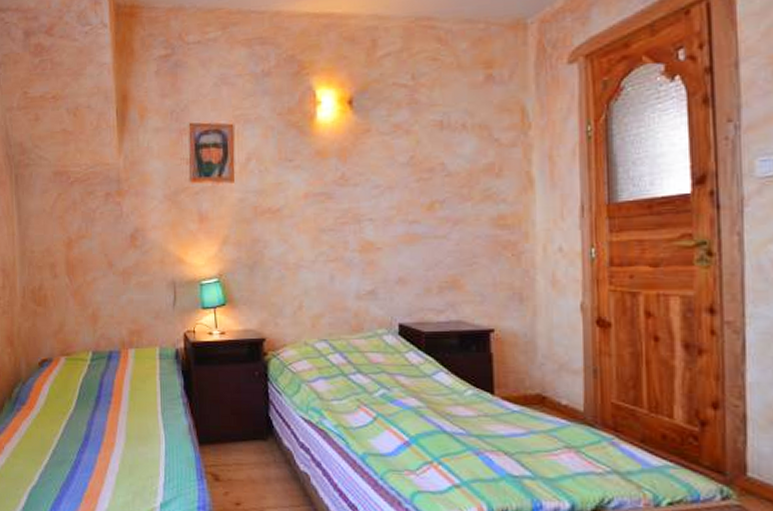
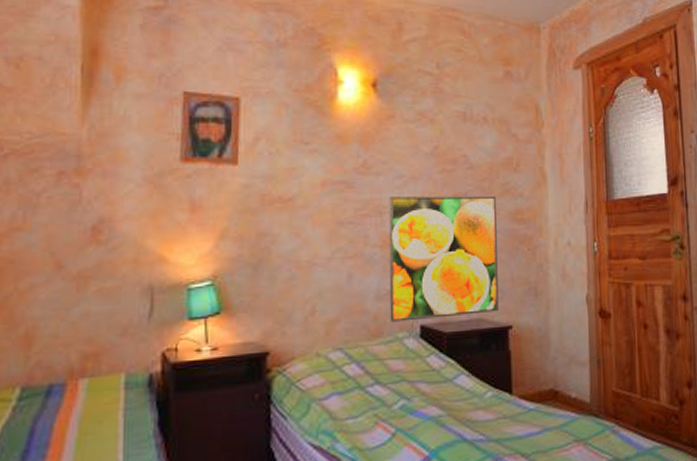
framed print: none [366,202,479,320] -> present [388,195,499,322]

